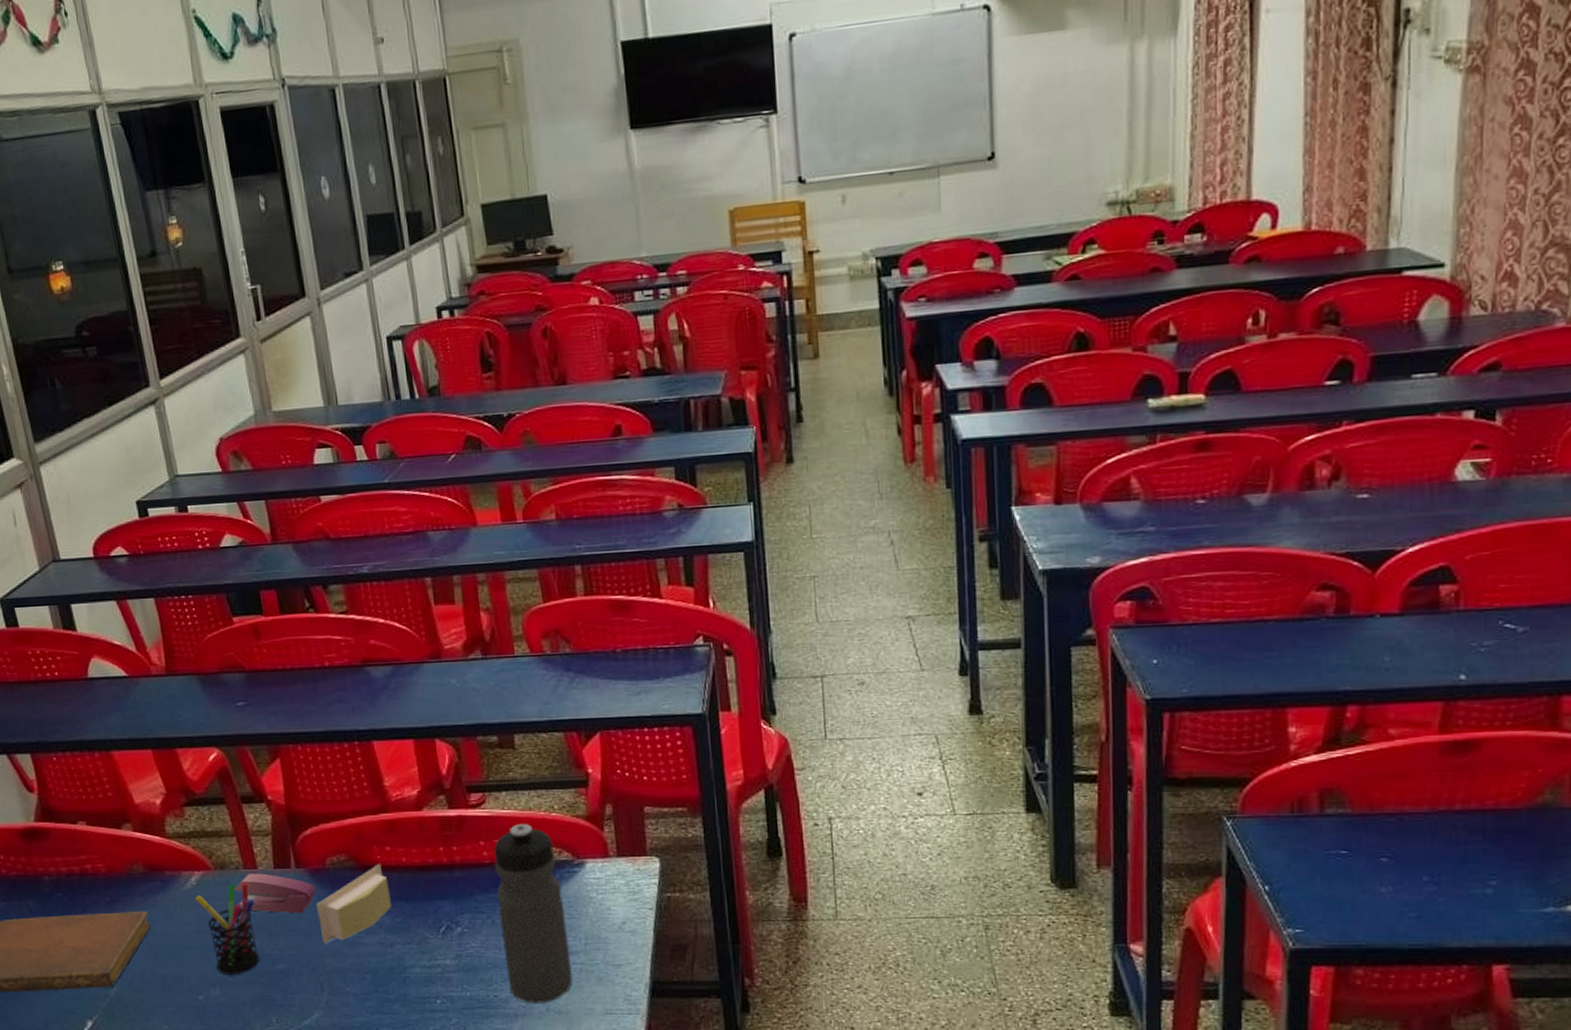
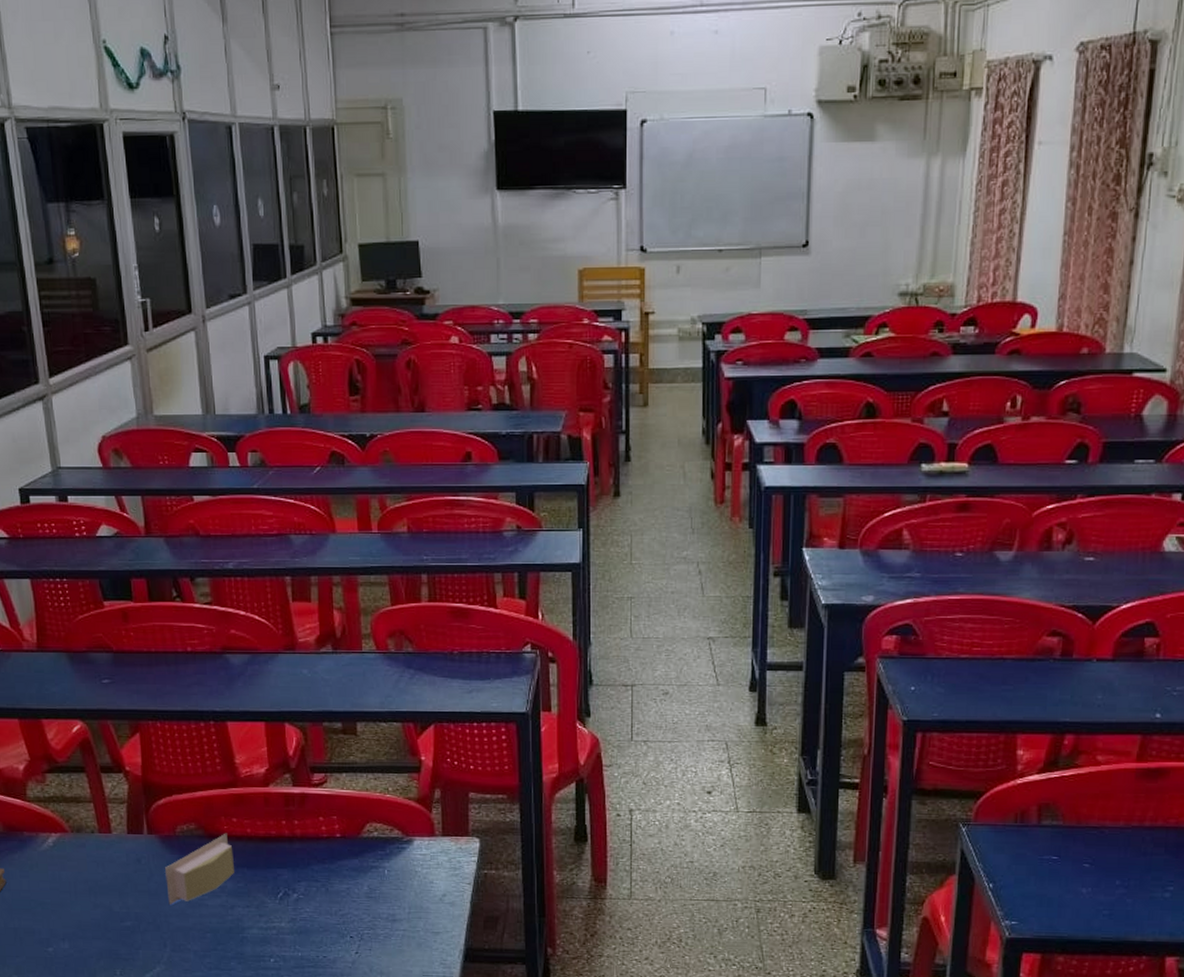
pen holder: present [195,883,260,974] -> none [51,845,109,930]
stapler: present [234,873,316,914] -> none [89,837,166,876]
water bottle: present [493,824,573,1003] -> none [331,803,395,965]

